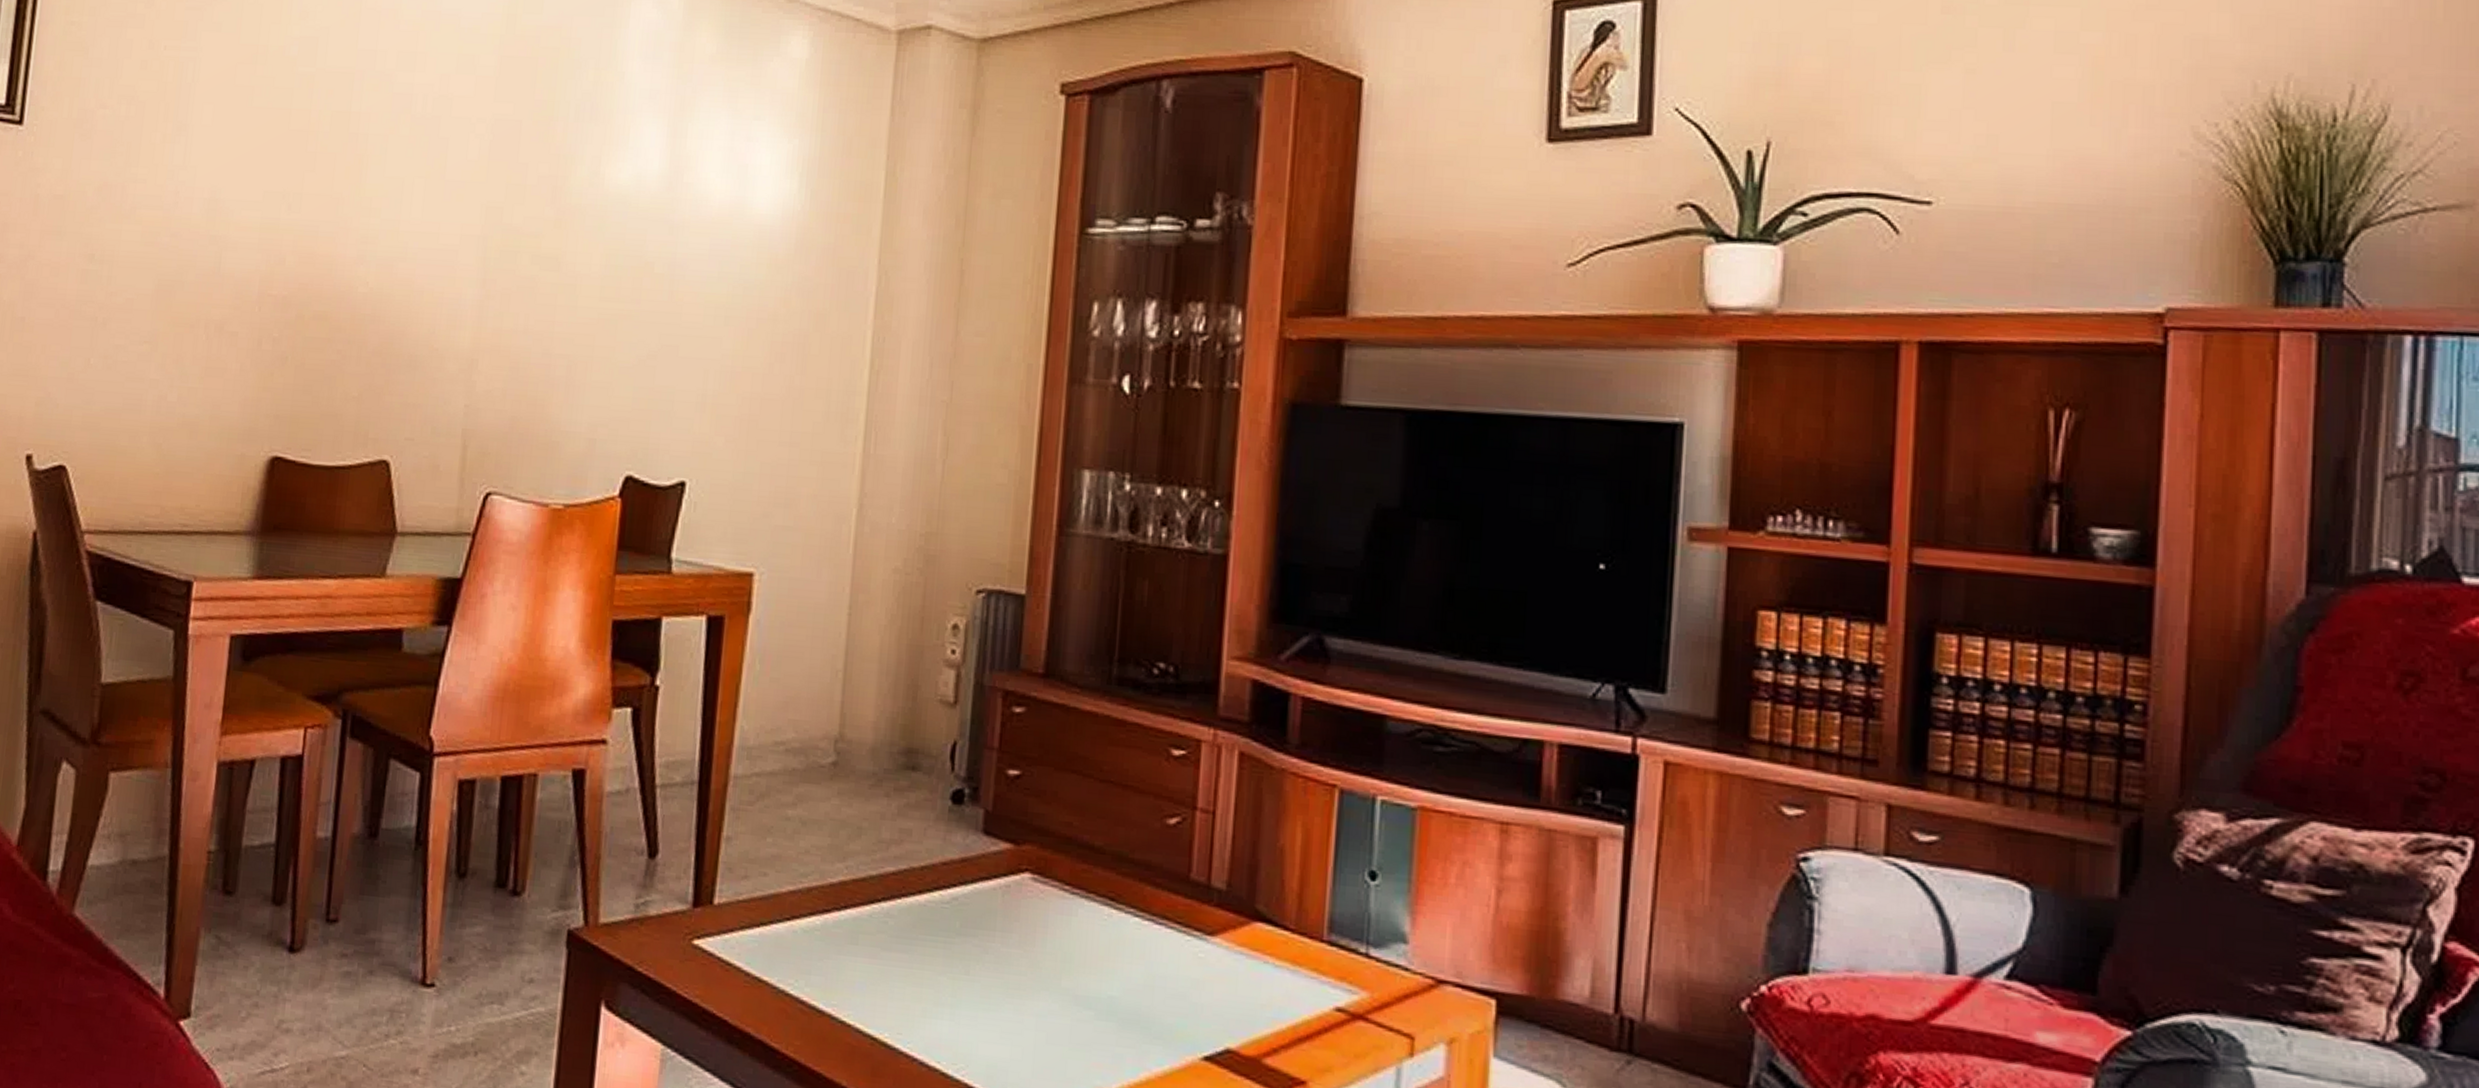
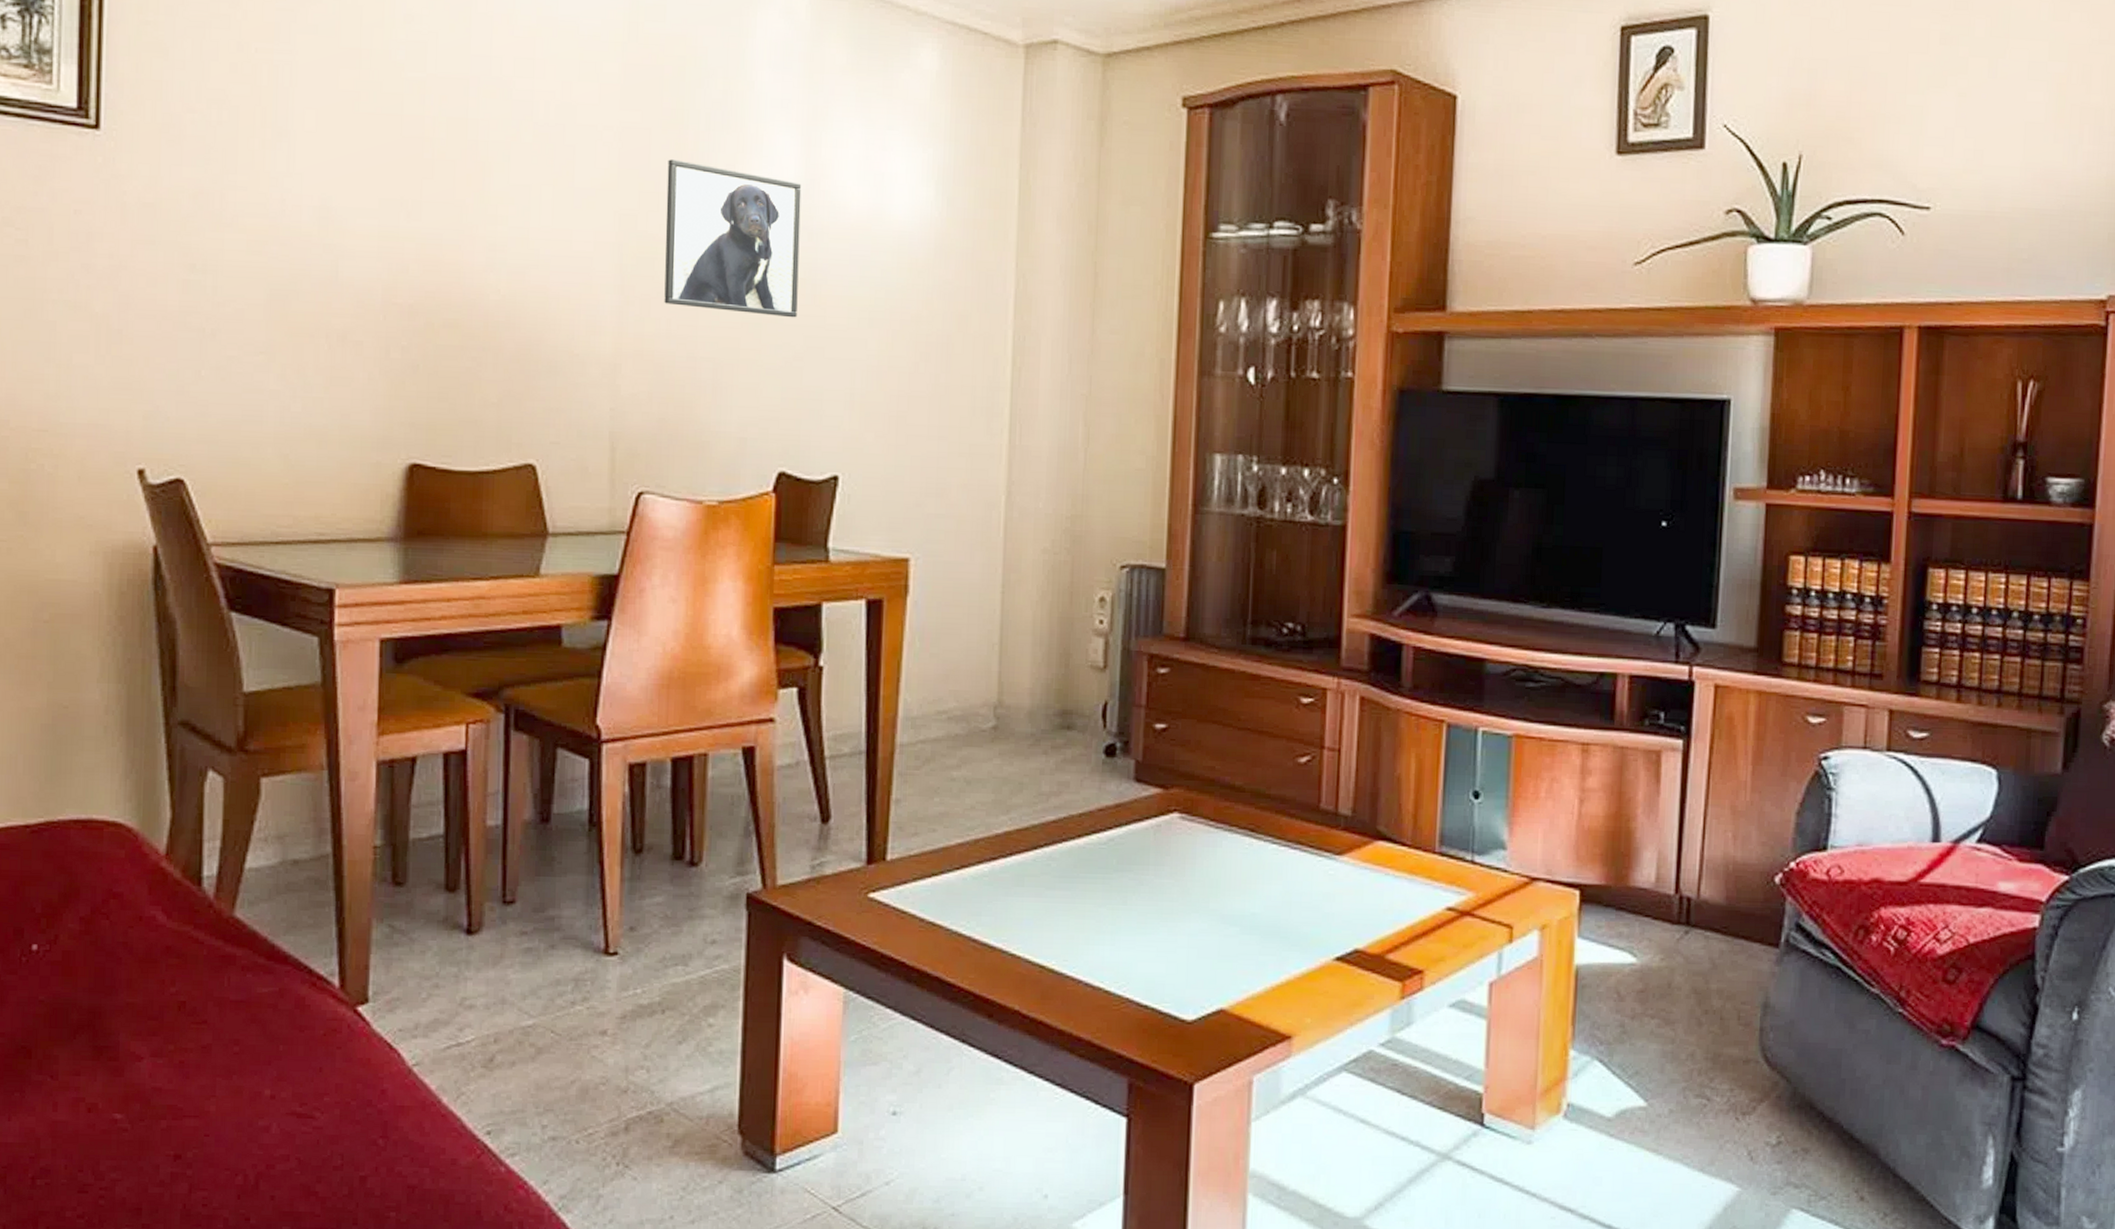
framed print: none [523,151,665,315] -> present [664,159,802,318]

